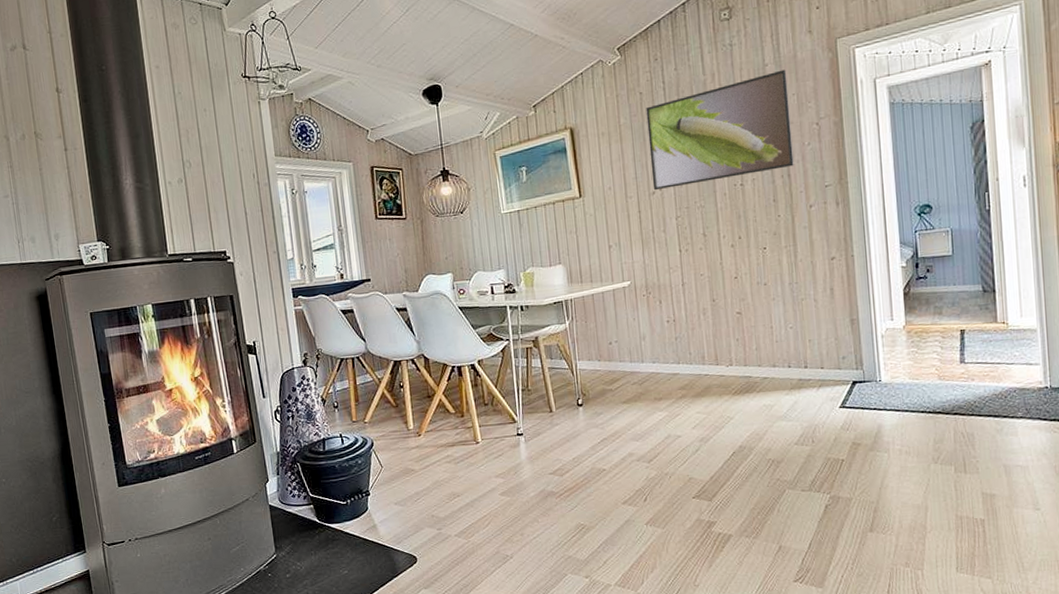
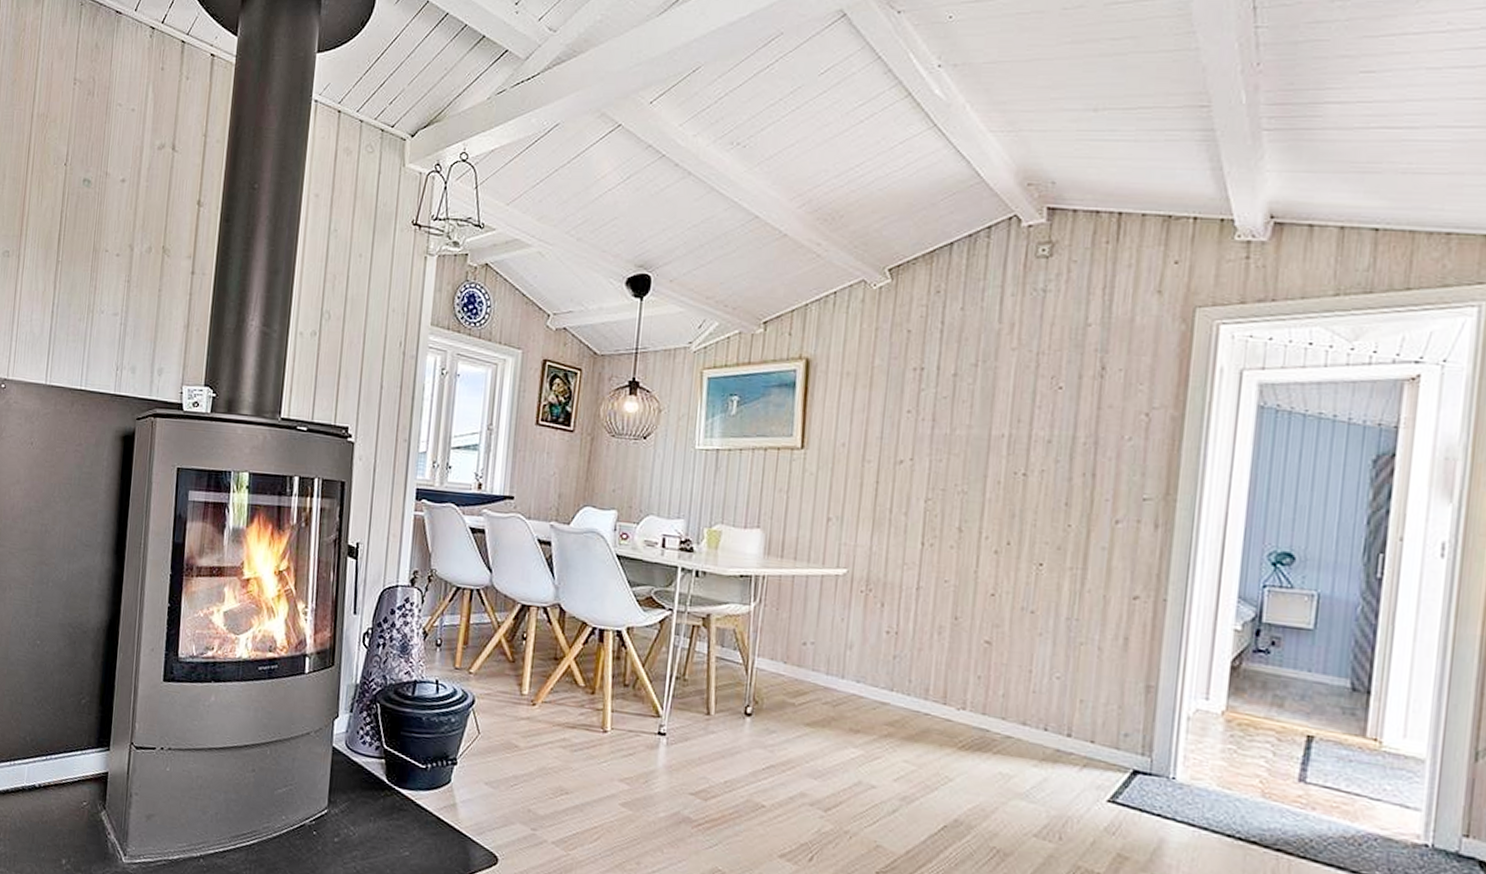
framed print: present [646,69,794,191] -> none [901,334,1116,464]

